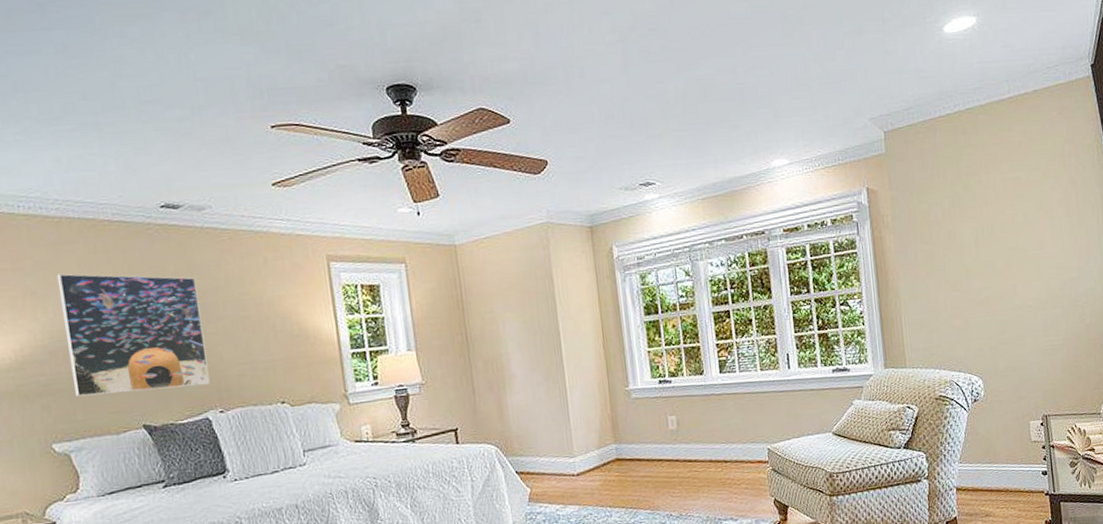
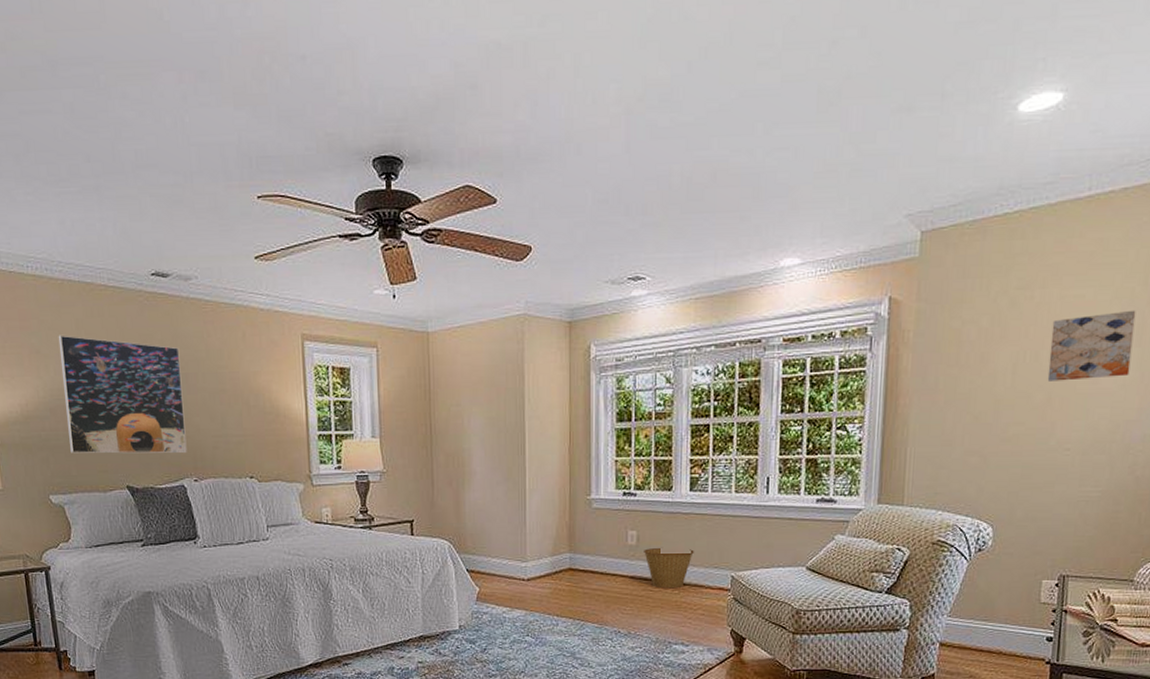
basket: none [685,427,731,468] -> present [644,547,694,589]
wall art: none [999,187,1066,250] -> present [1047,310,1136,381]

